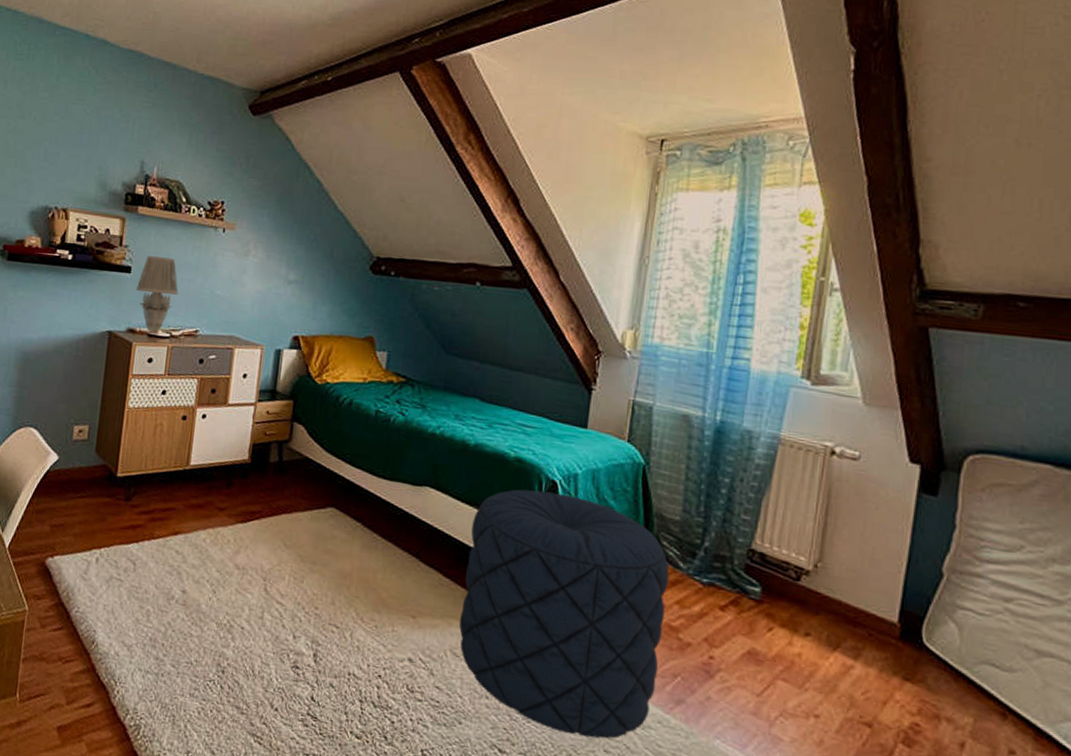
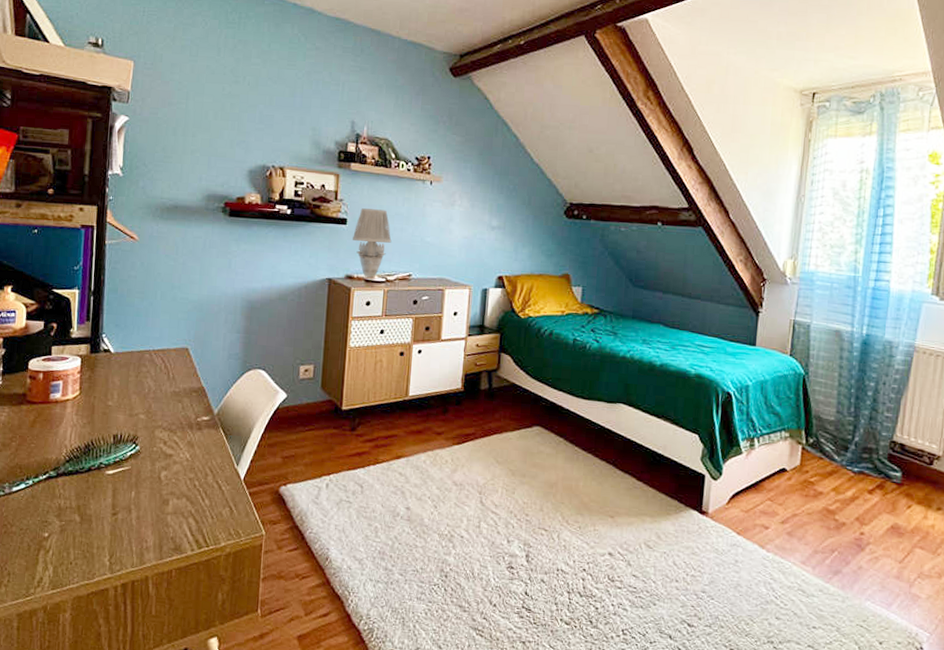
pouf: present [459,489,670,738] -> none [652,401,827,608]

